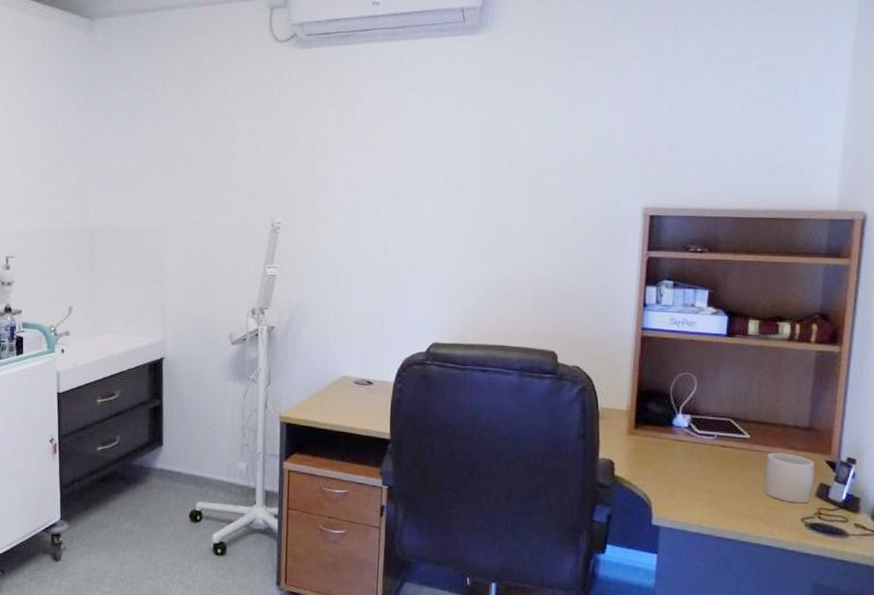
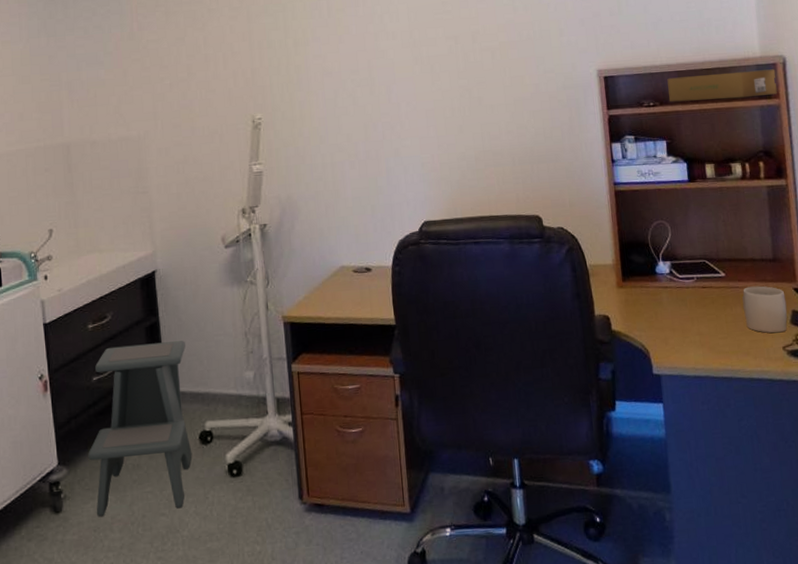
step stool: none [87,422,185,575] -> present [88,340,192,516]
box: none [719,224,852,254] -> present [667,69,777,102]

